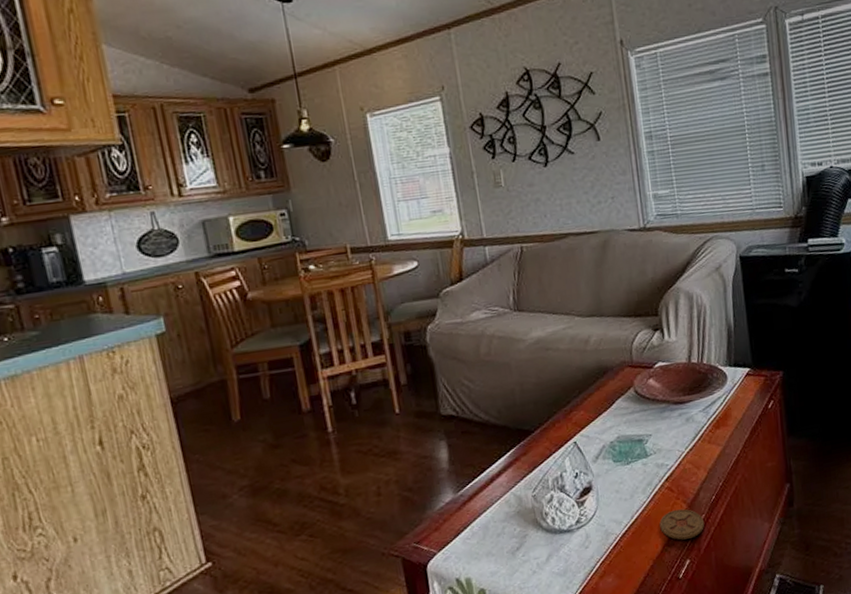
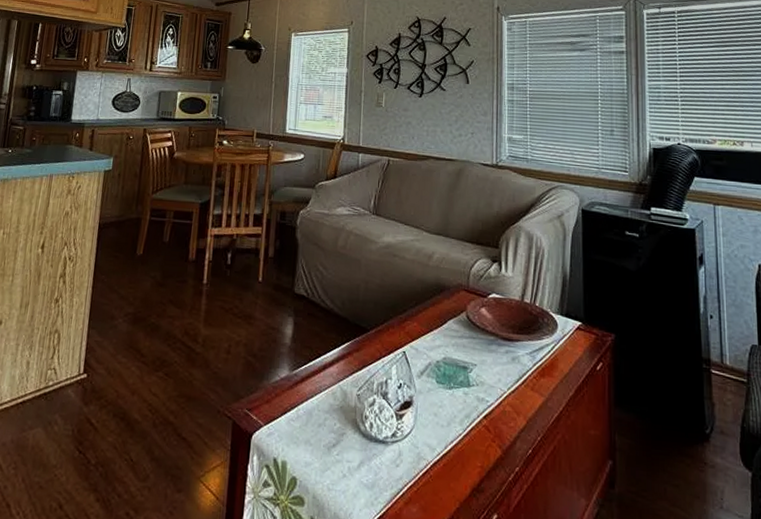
coaster: present [659,509,704,540] -> none [472,453,517,491]

